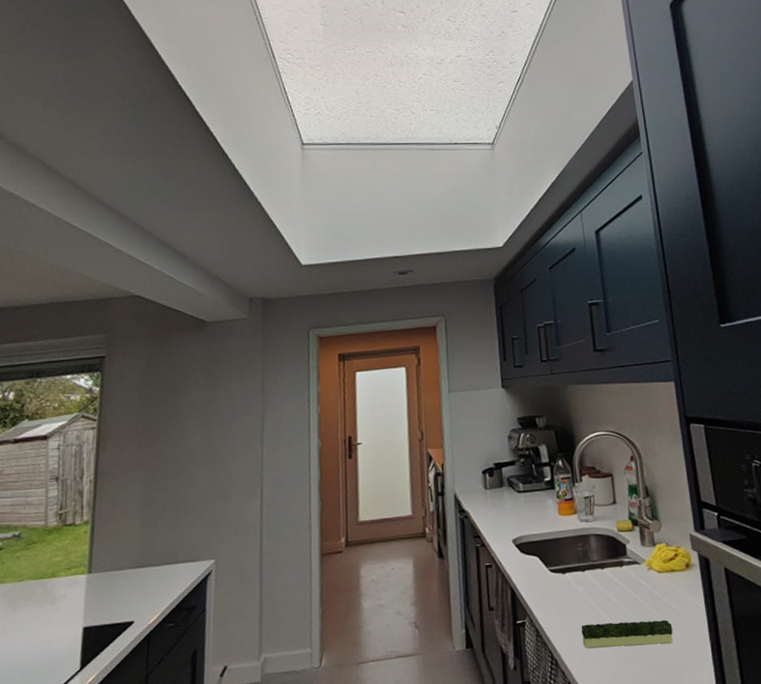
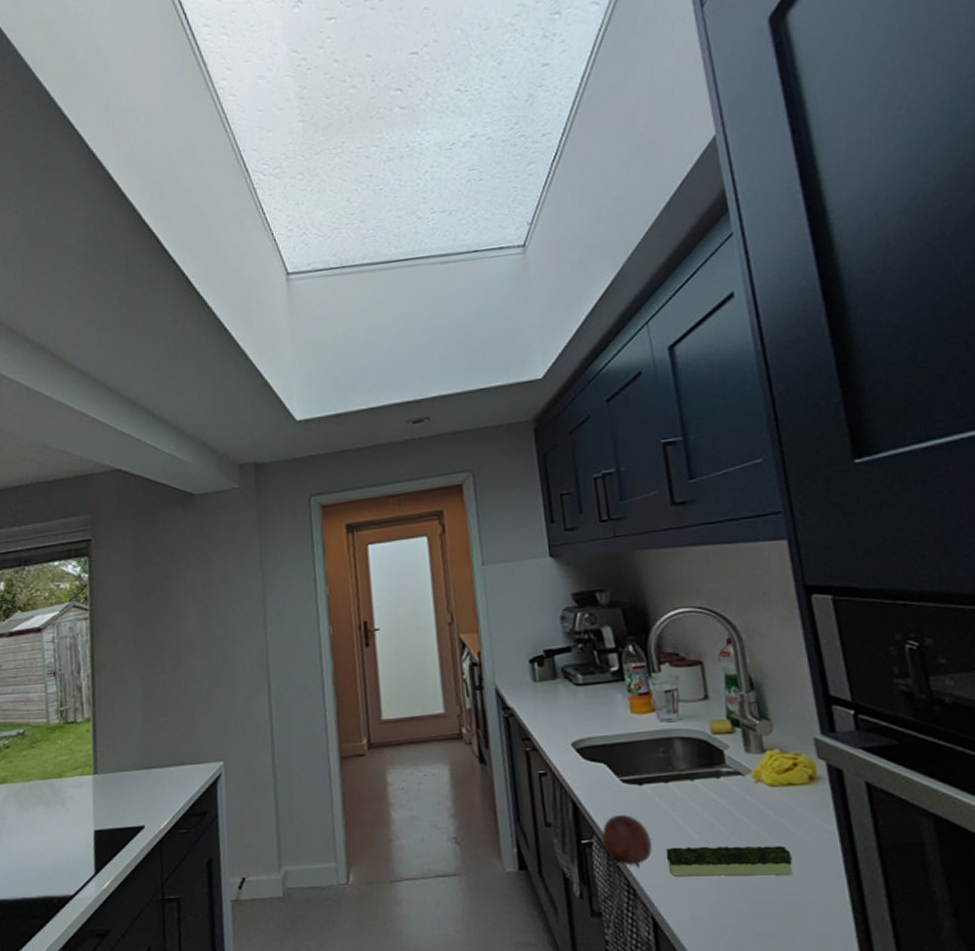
fruit: none [533,599,571,643] -> present [601,815,652,868]

